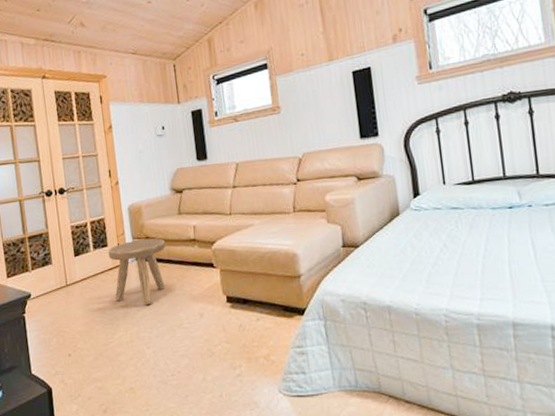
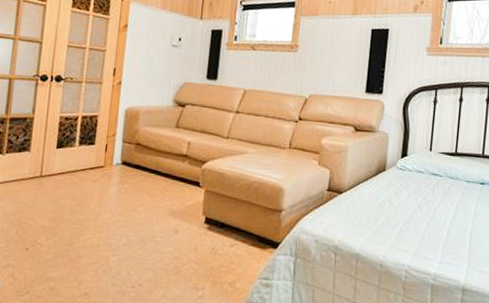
stool: present [108,238,166,306] -> none [90,144,156,212]

